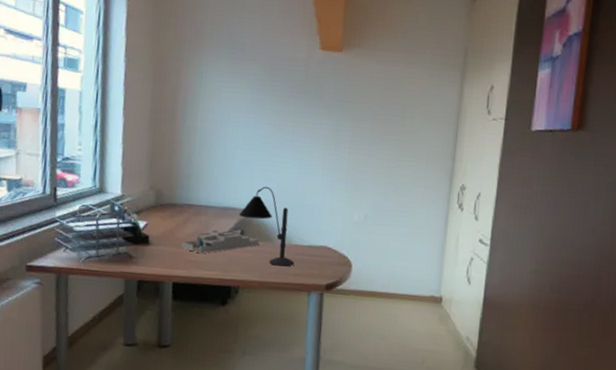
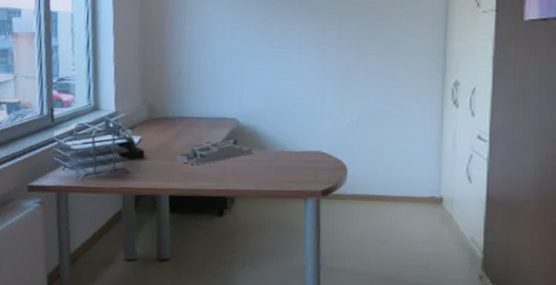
desk lamp: present [238,186,295,267] -> none [230,94,289,174]

